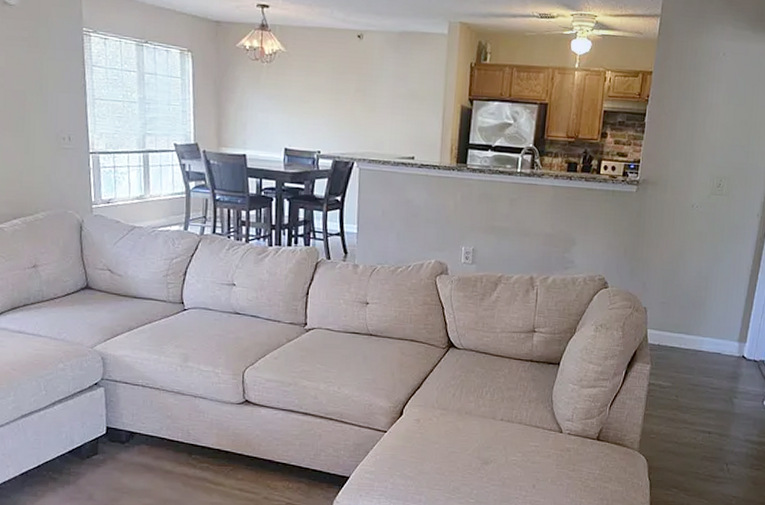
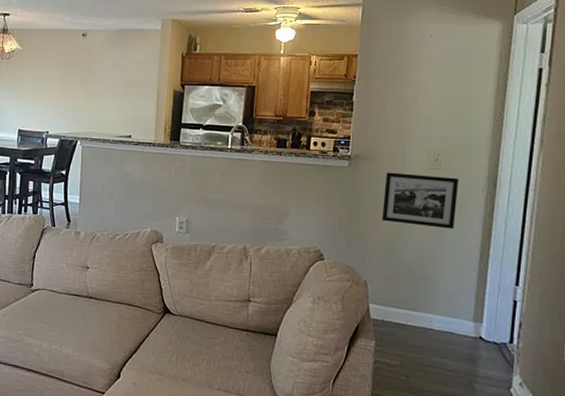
picture frame: none [664,197,738,255] -> present [381,172,460,229]

